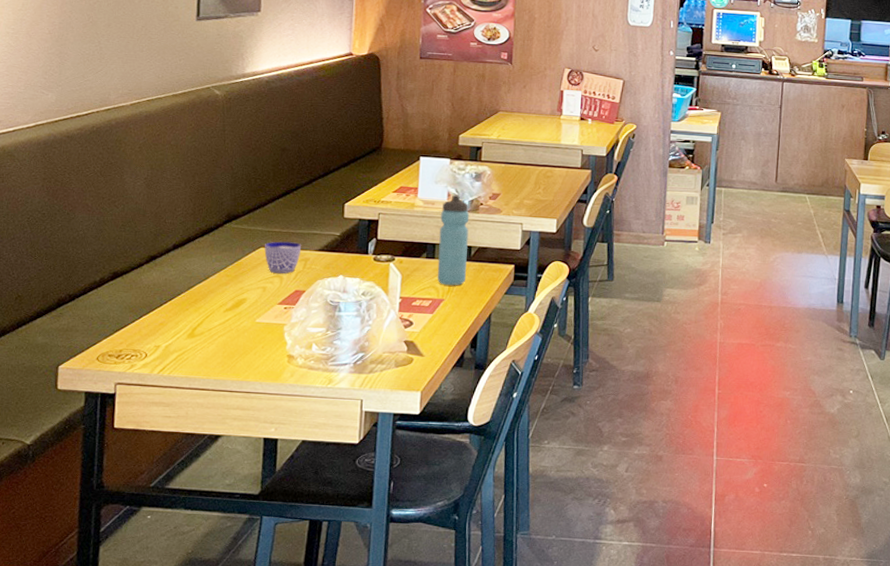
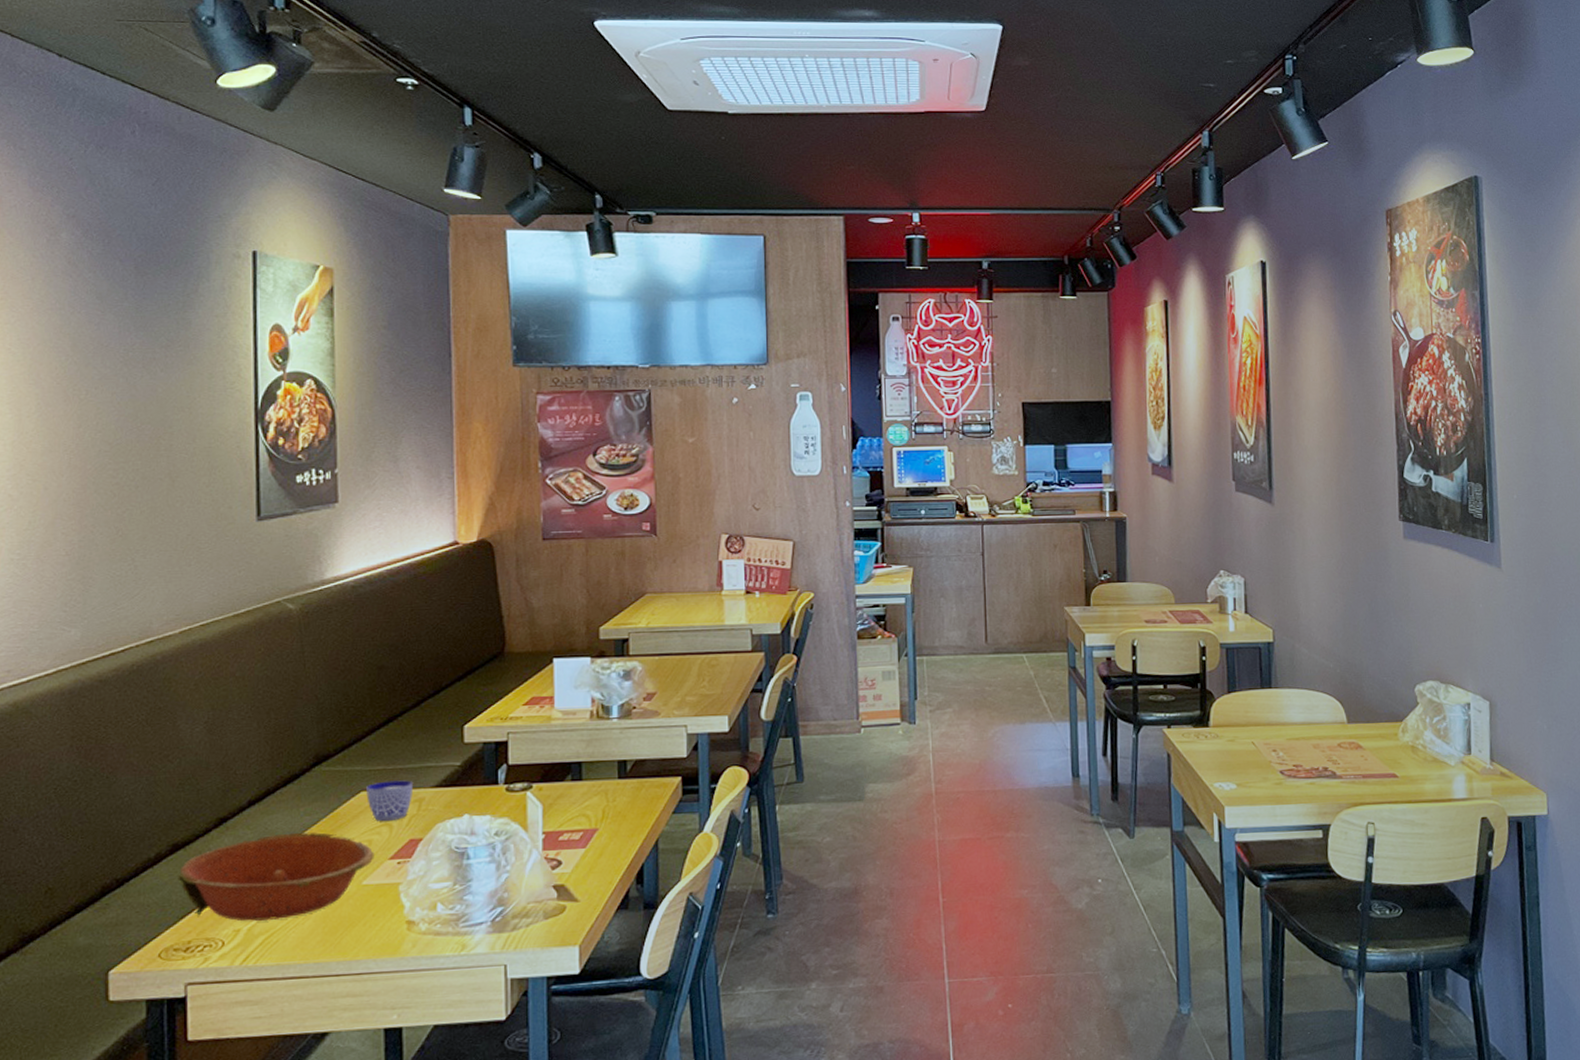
bowl: none [115,274,267,342] -> present [178,832,374,921]
water bottle: present [437,194,470,286] -> none [585,699,622,812]

